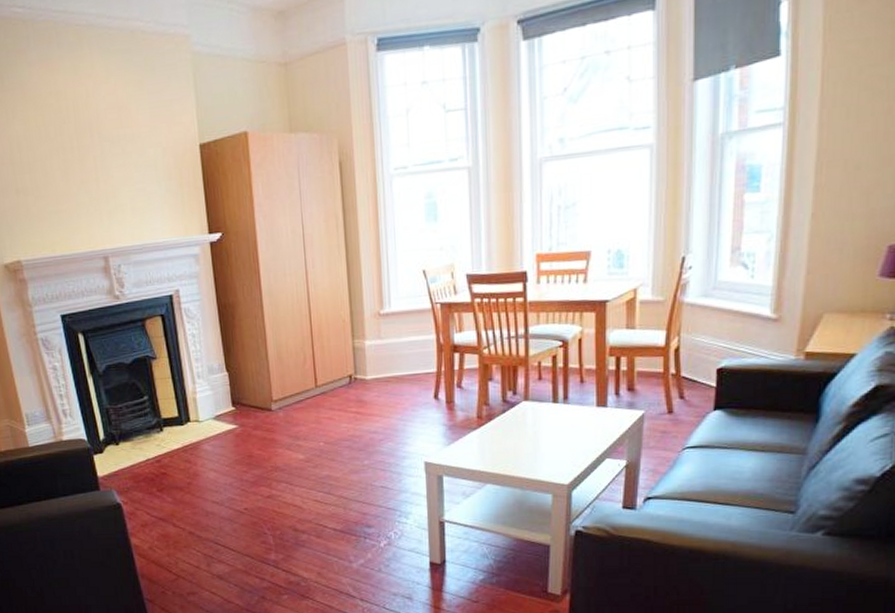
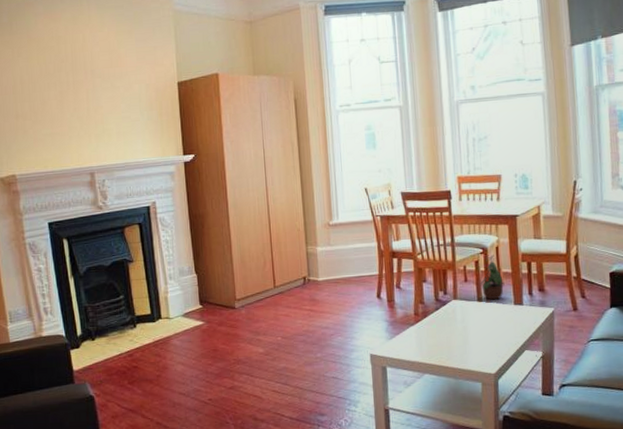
potted plant: none [557,348,587,402] -> present [480,254,505,300]

